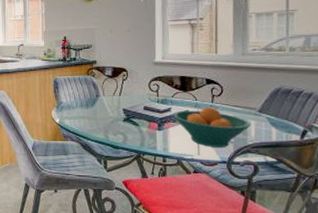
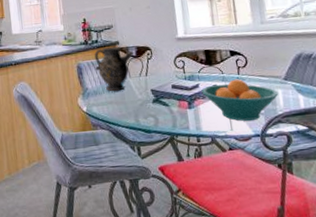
ewer: none [71,65,110,107] -> present [94,46,134,92]

